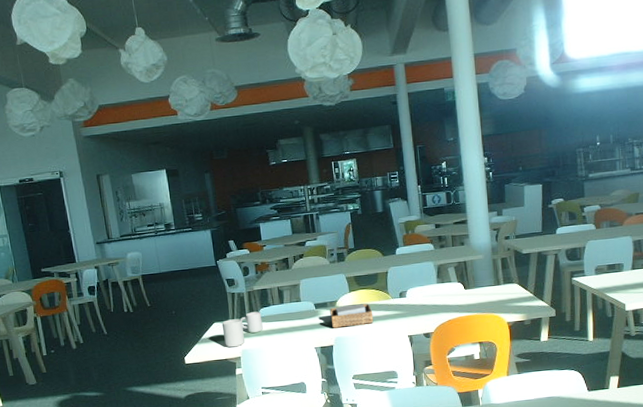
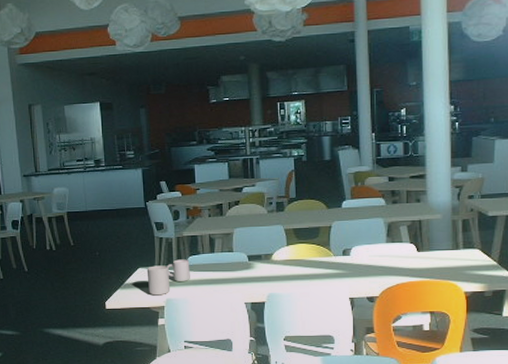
napkin holder: present [330,303,374,328] -> none [264,259,312,284]

